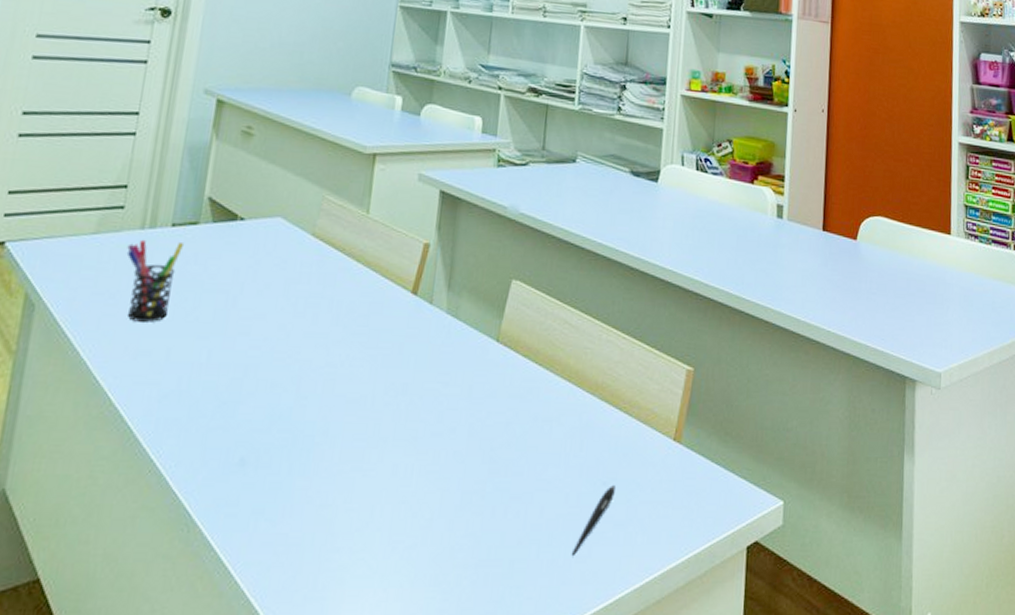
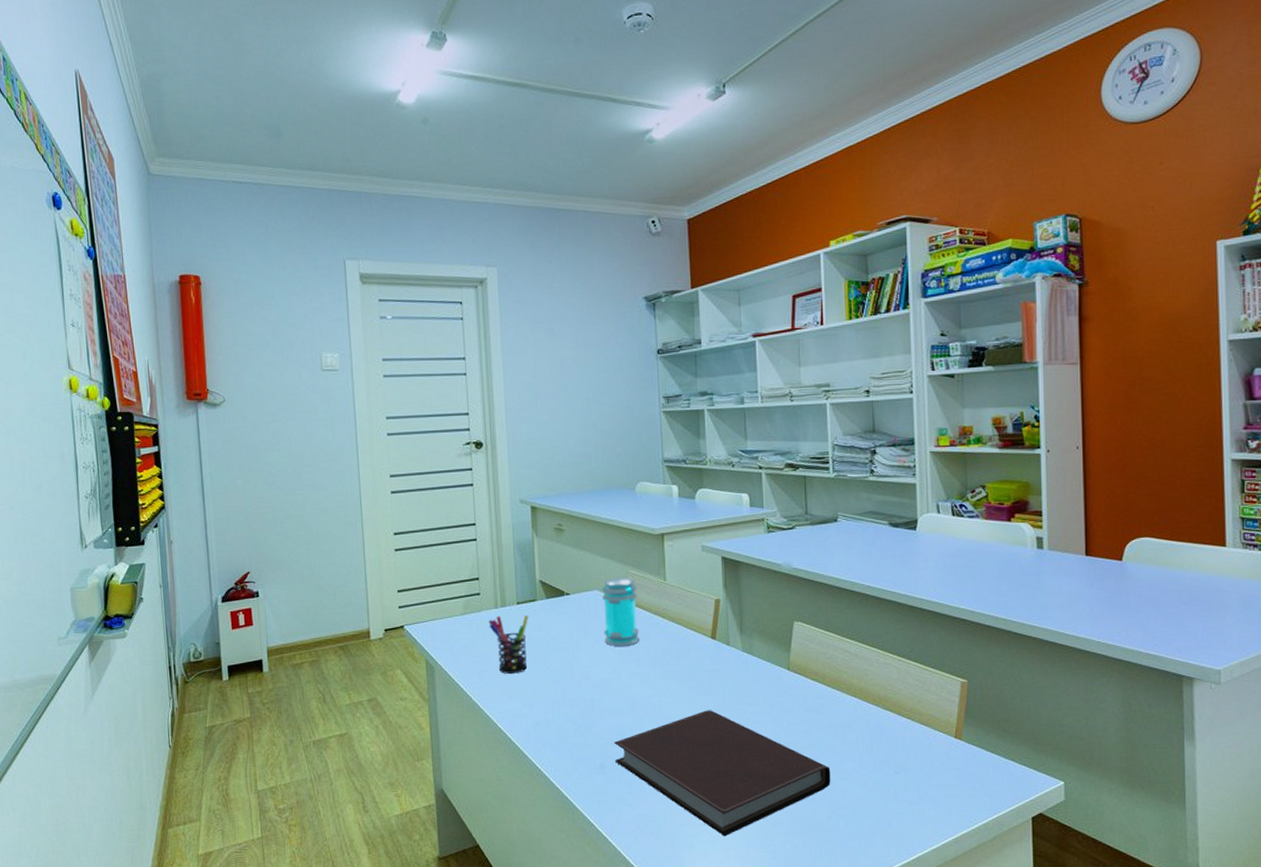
notebook: none [259,389,530,569] -> present [613,710,831,837]
jar: none [277,202,332,295] -> present [602,577,639,646]
pen: present [571,484,615,557] -> none [874,773,906,827]

